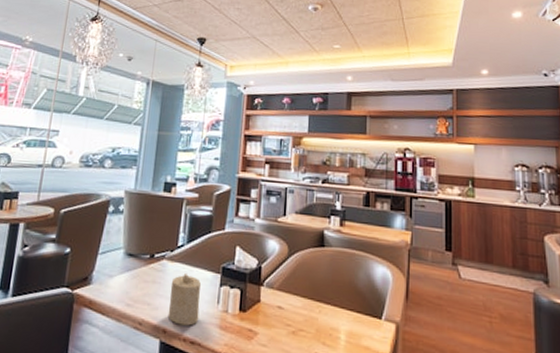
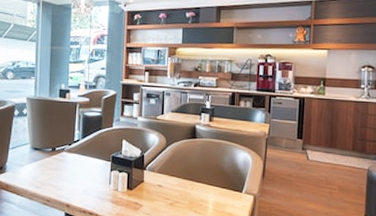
candle: present [167,274,201,326] -> none [70,162,95,201]

